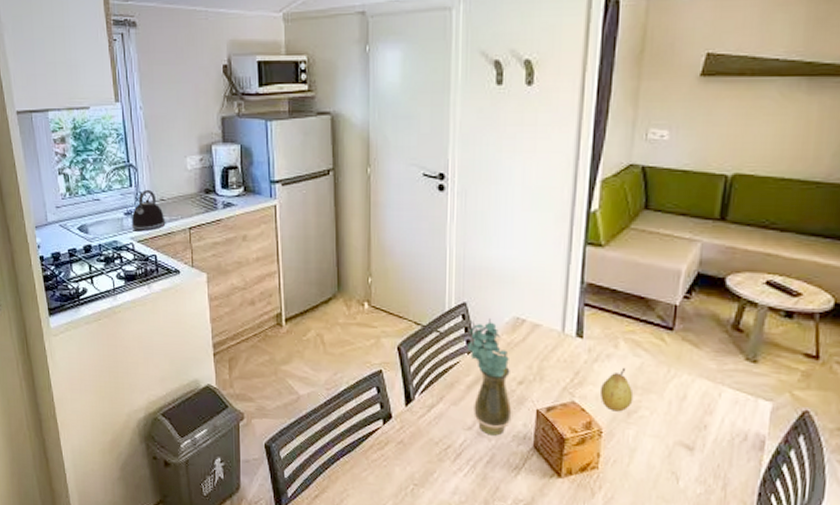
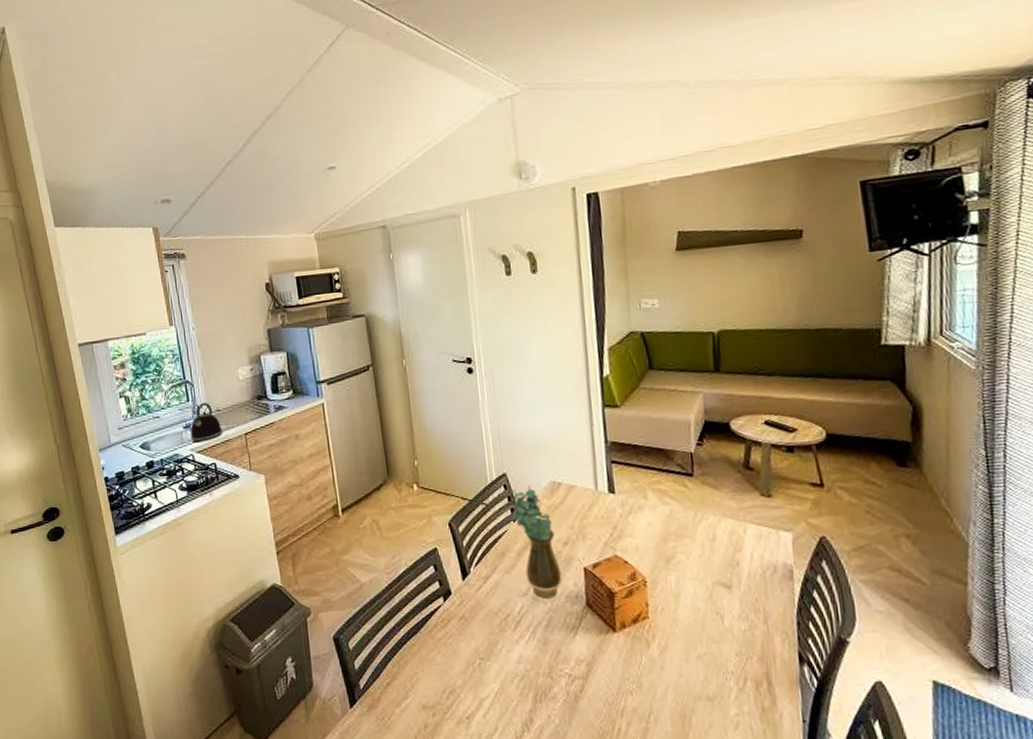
fruit: present [599,367,634,412] -> none [637,516,670,560]

